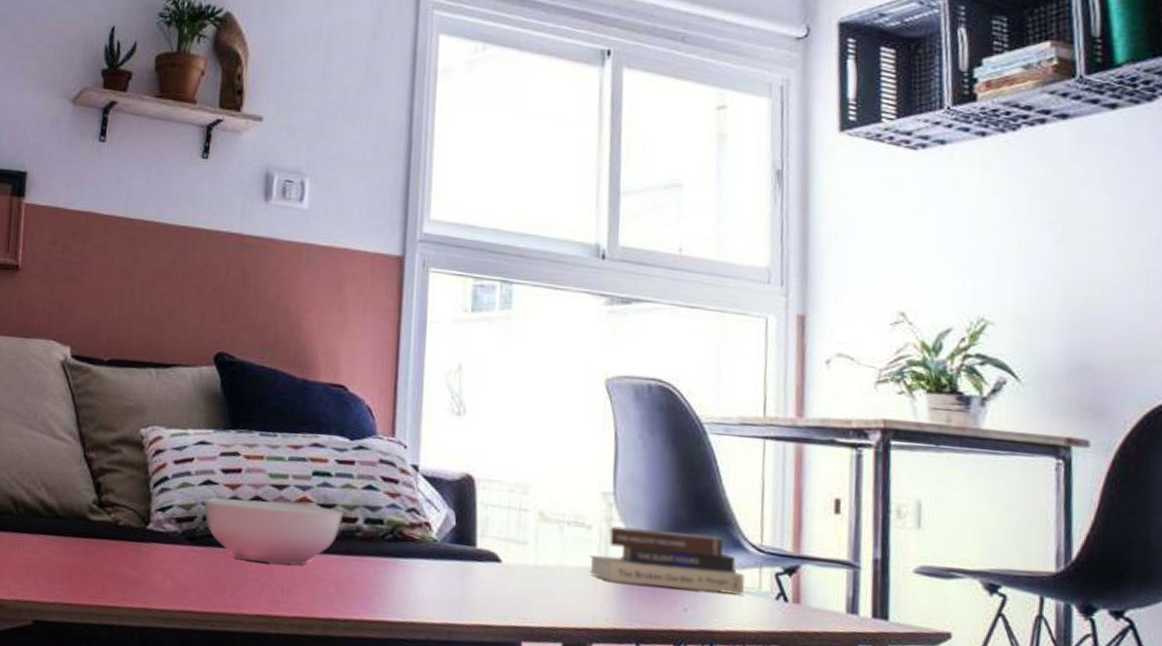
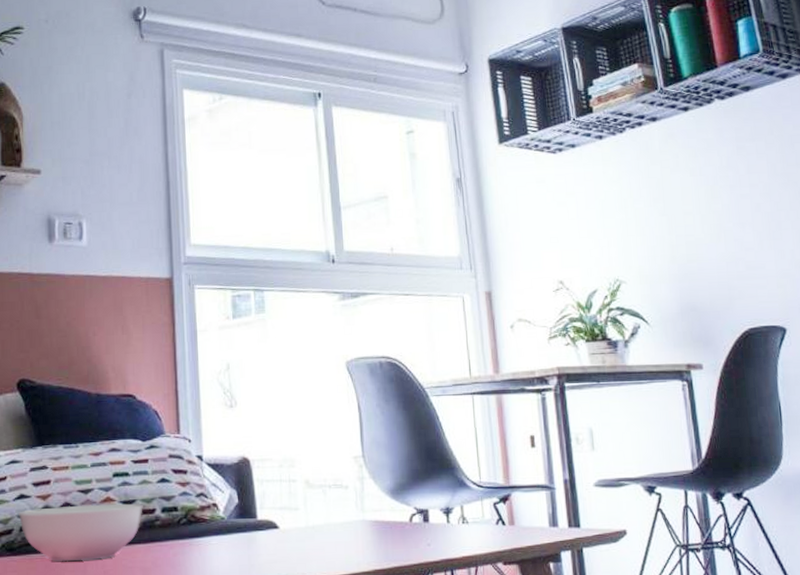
books: present [588,526,746,594] -> none [349,479,472,532]

